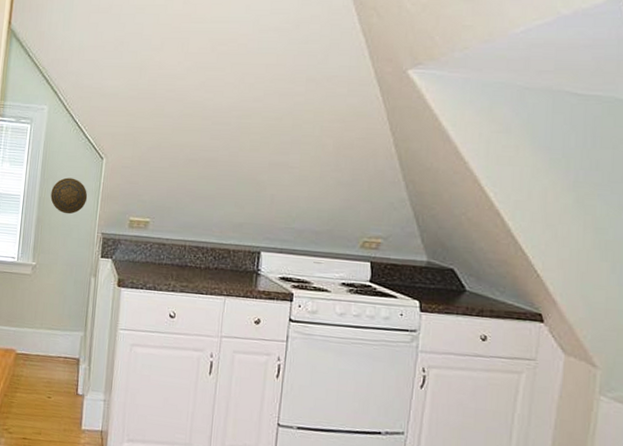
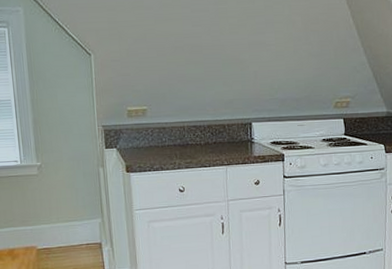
decorative plate: present [50,177,88,215] -> none [43,77,82,113]

